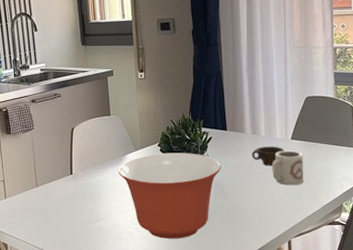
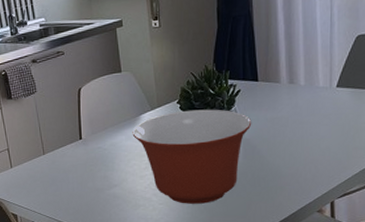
cup: present [251,146,284,167] -> none [288,96,328,120]
cup: present [272,150,304,186] -> none [313,100,352,141]

